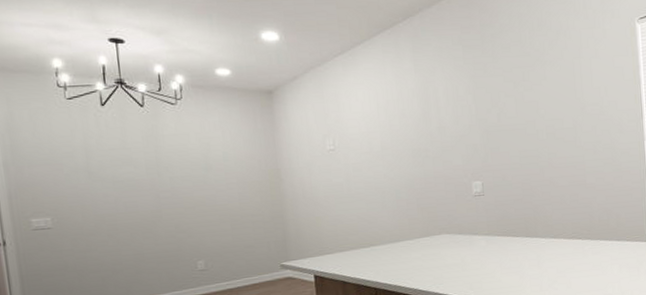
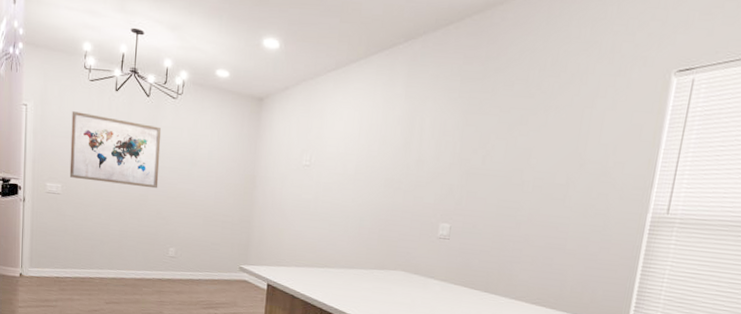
wall art: none [50,134,172,208] -> present [69,111,162,189]

